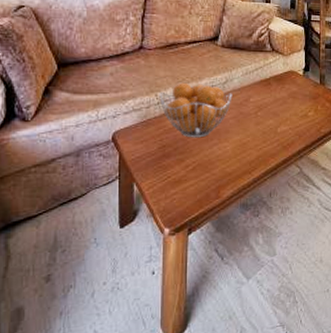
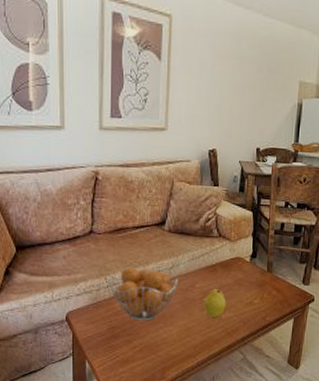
fruit: none [259,102,281,132] -> present [204,288,226,318]

